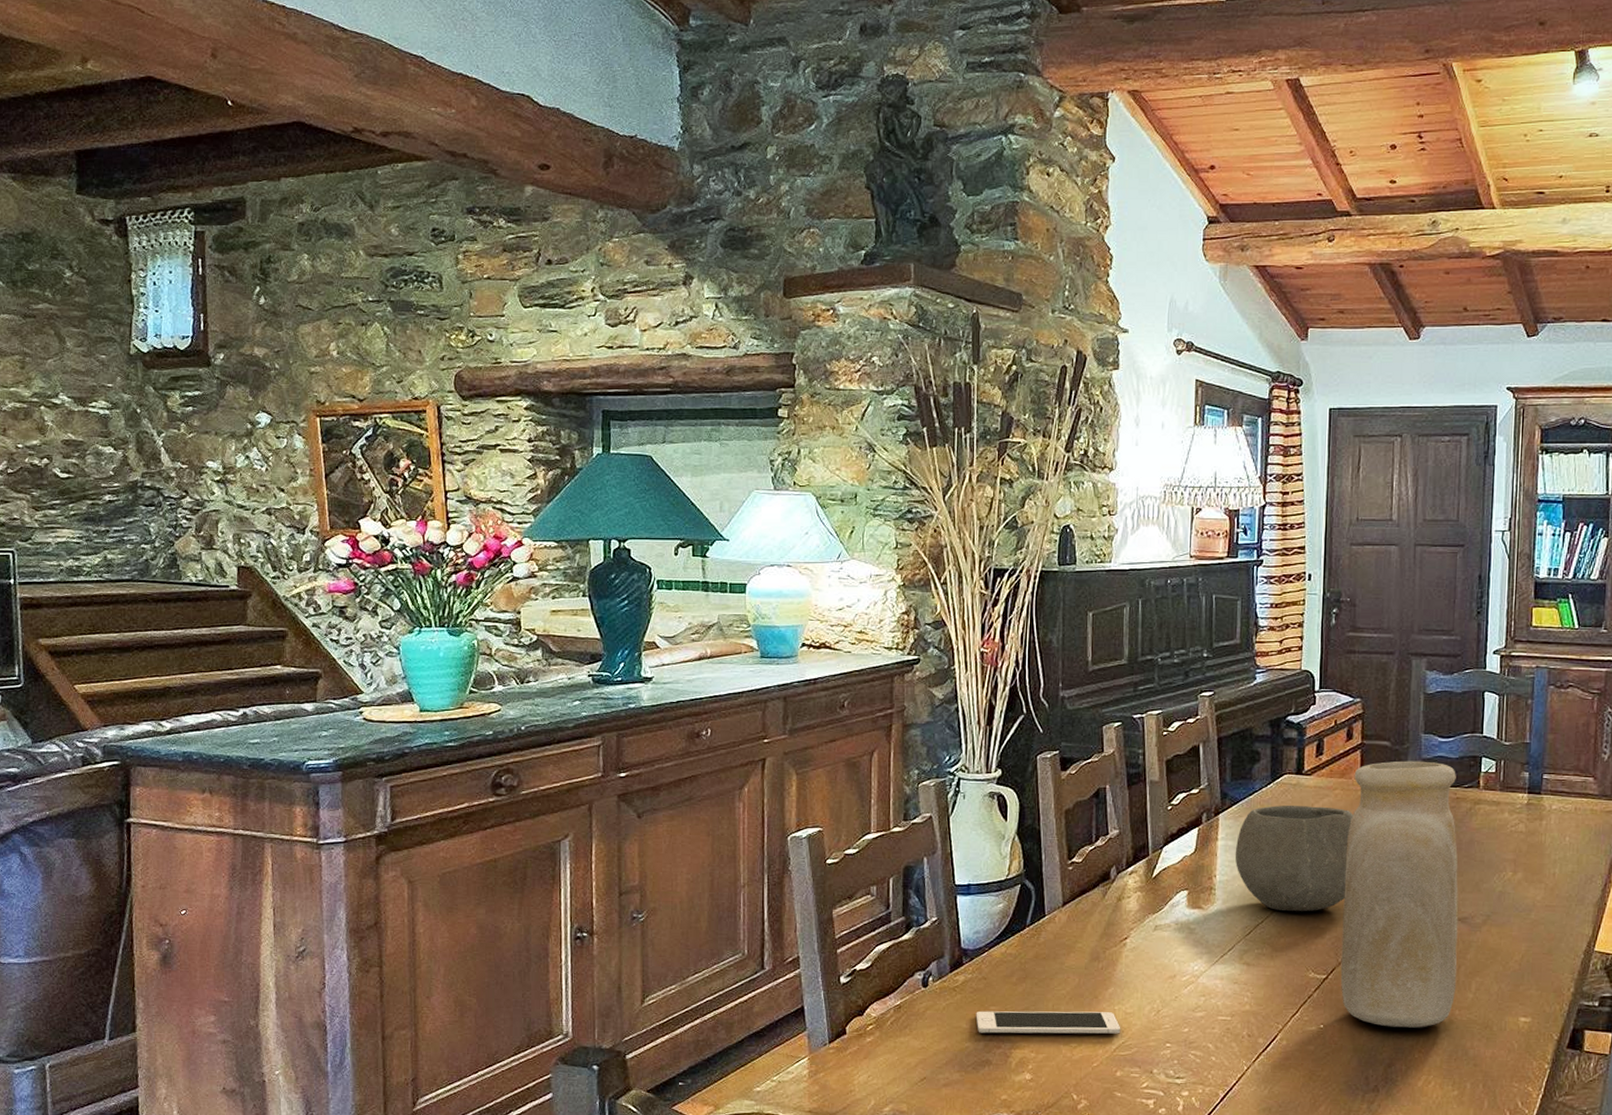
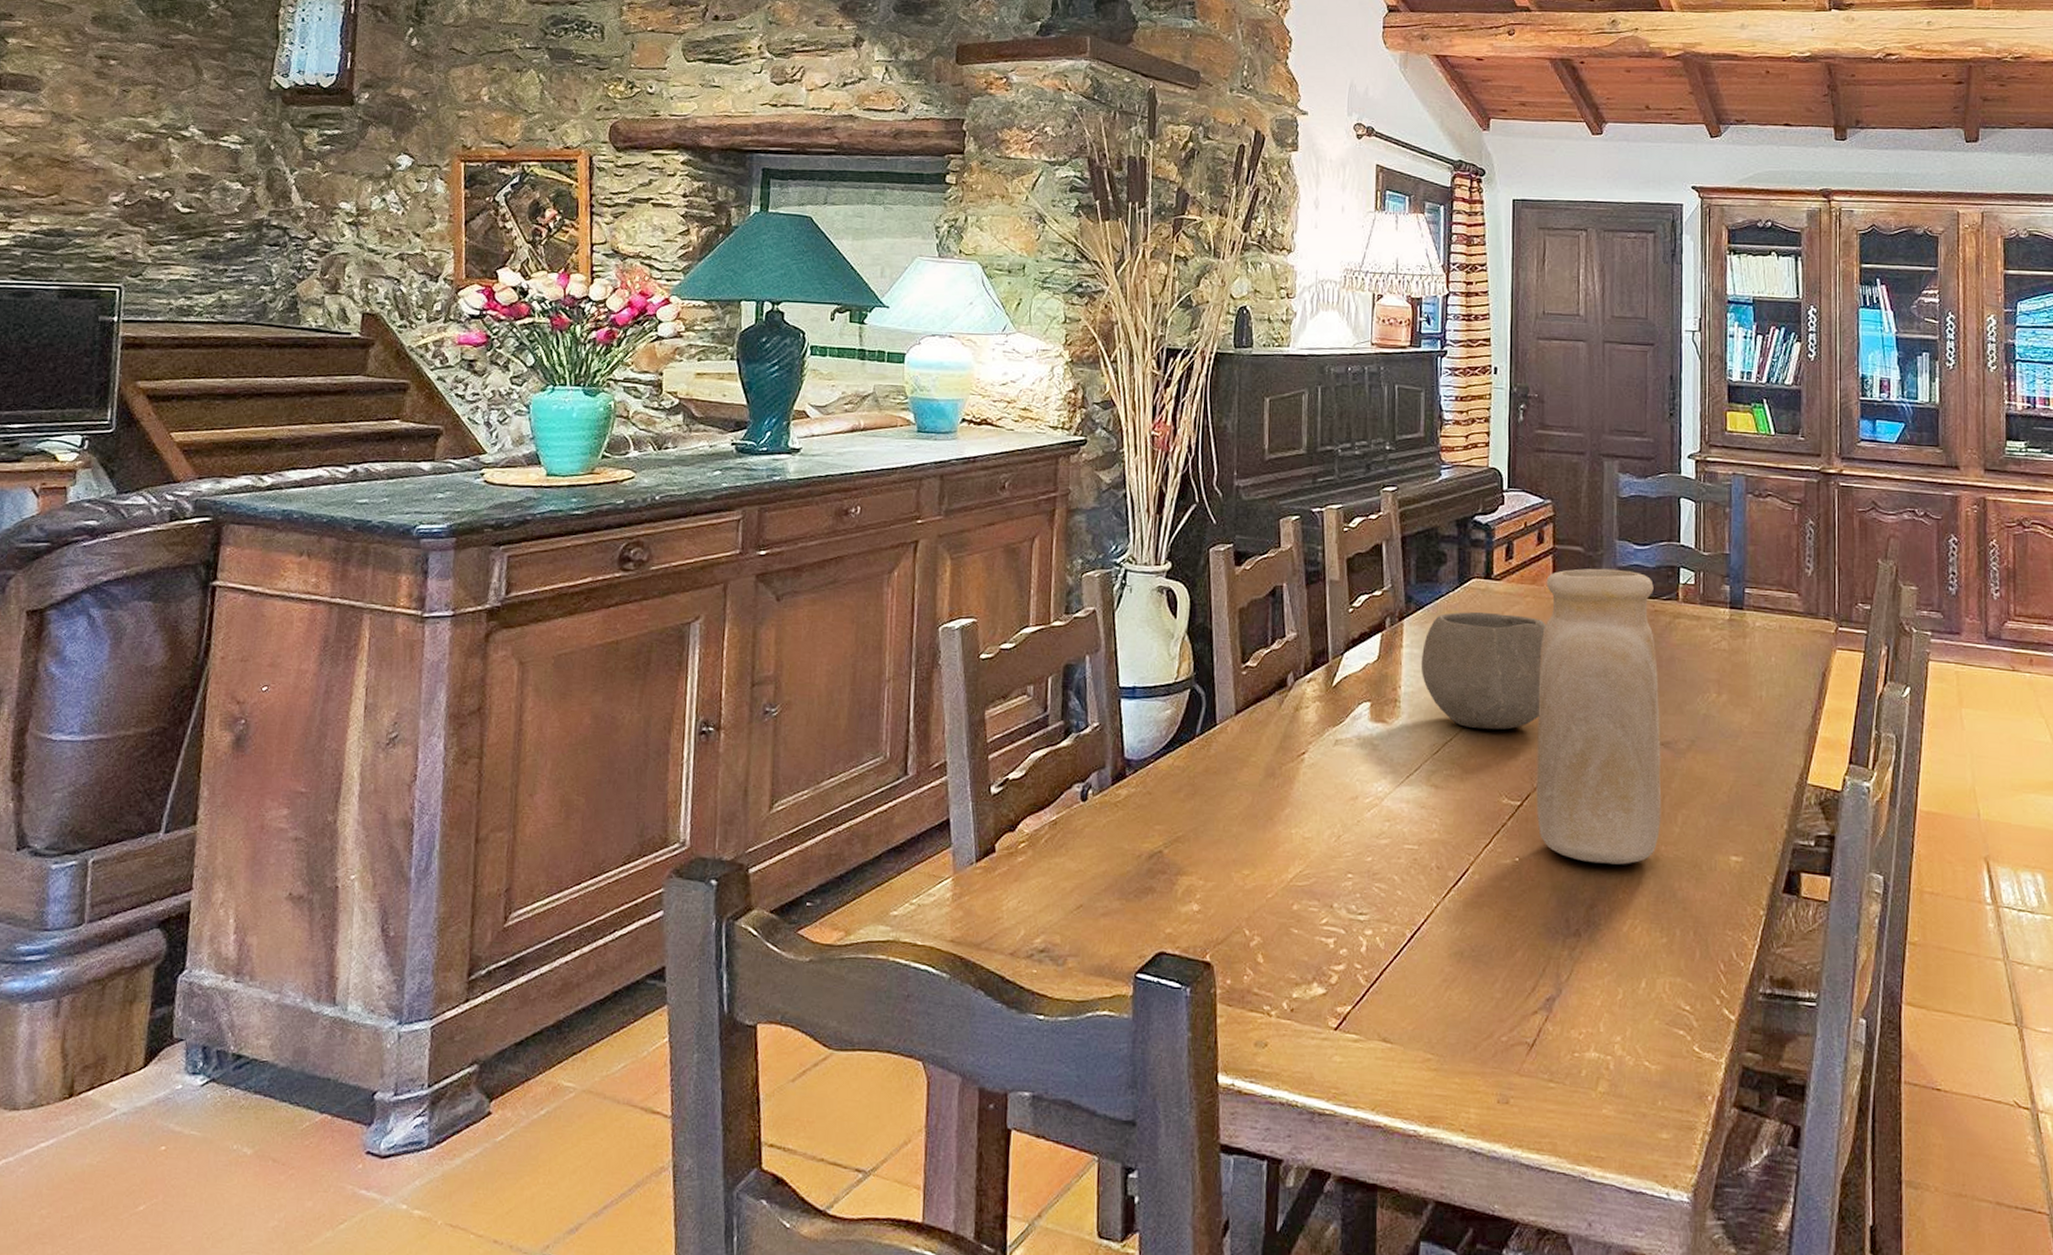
cell phone: present [976,1011,1121,1034] -> none [1139,830,1298,862]

